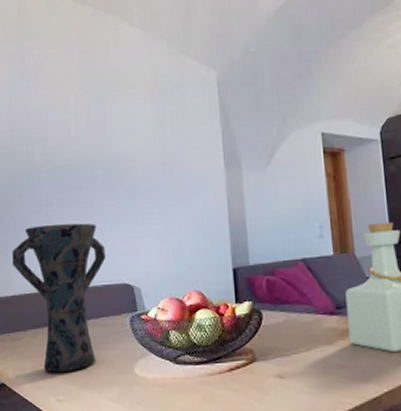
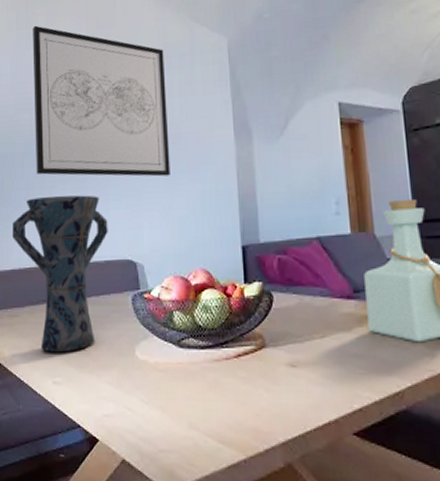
wall art: none [26,58,164,205] -> present [33,25,170,177]

